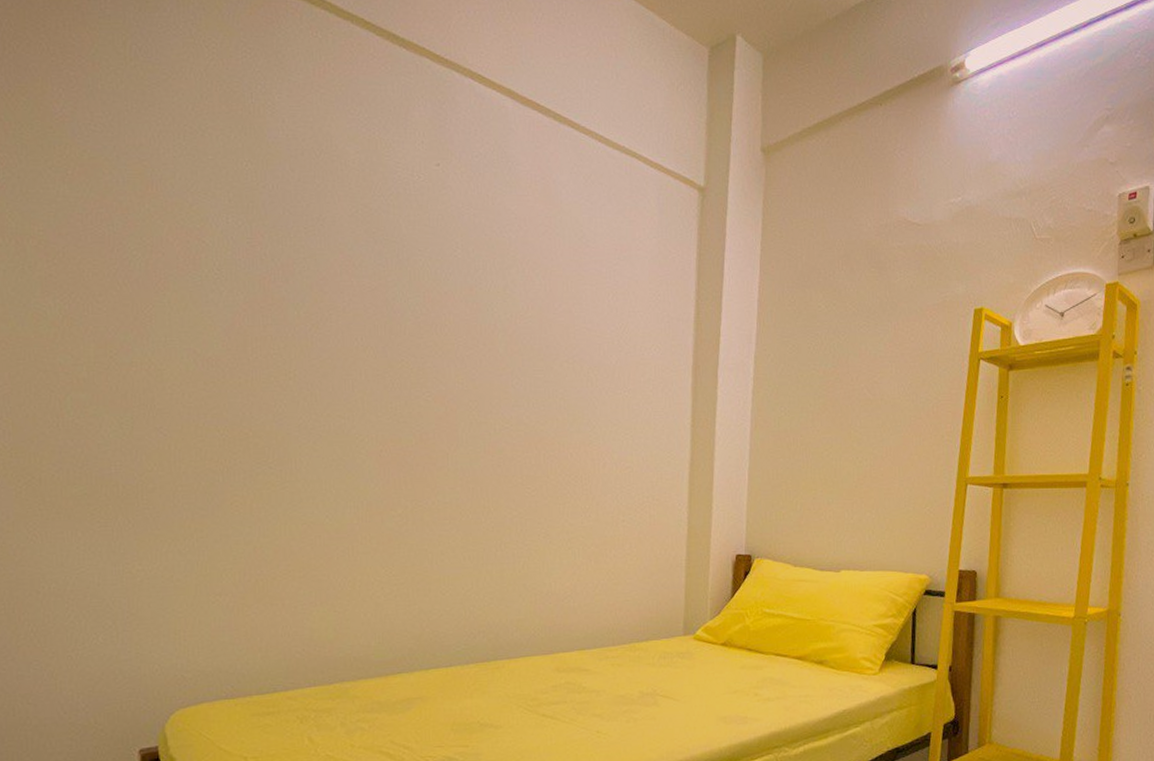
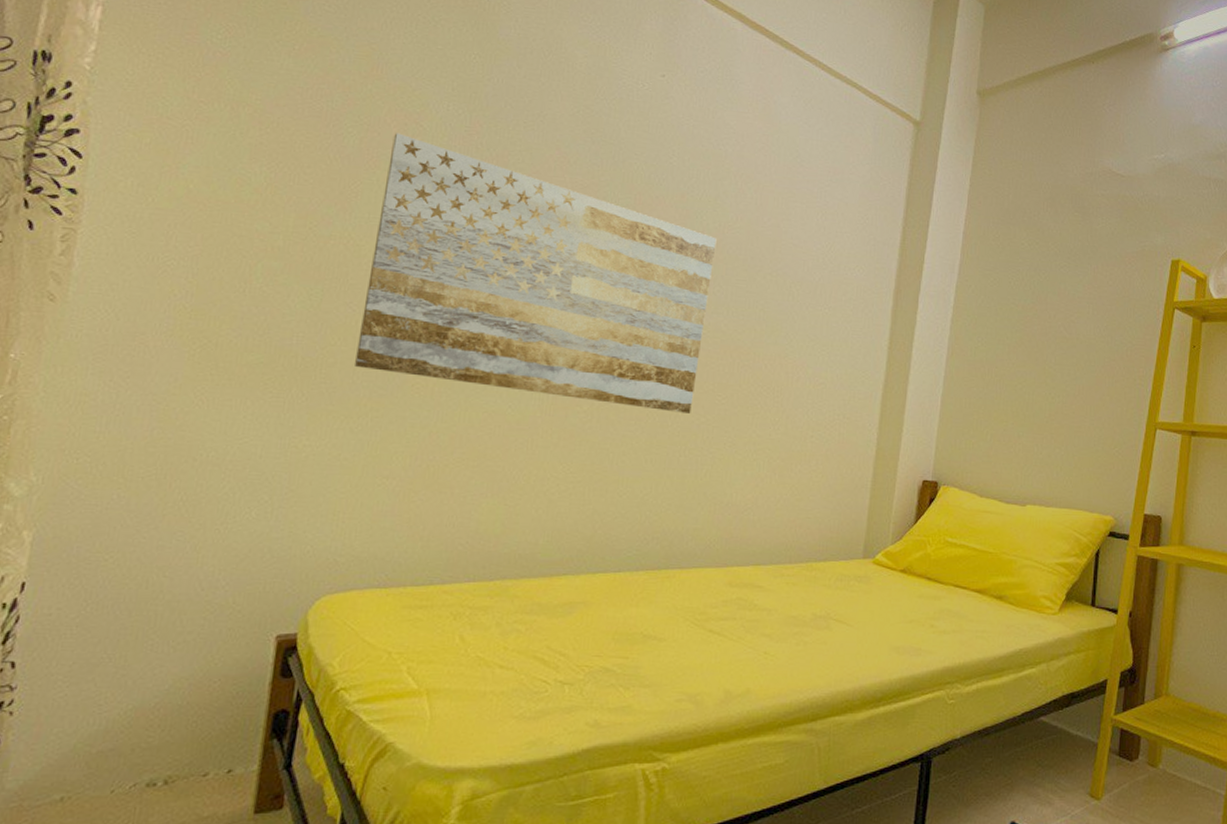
wall art: none [172,251,510,509] -> present [353,133,717,413]

